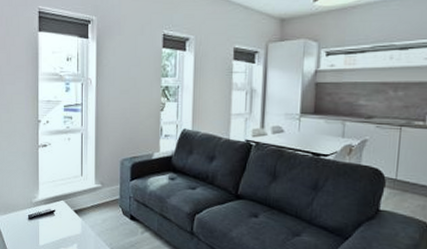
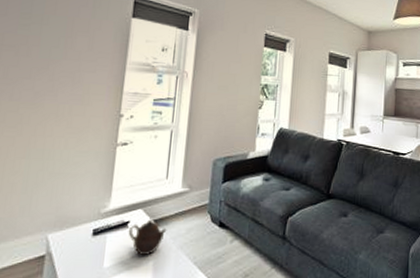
teapot: none [55,209,86,239] -> present [128,219,167,256]

